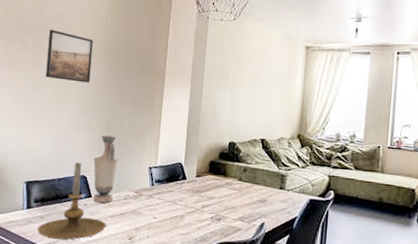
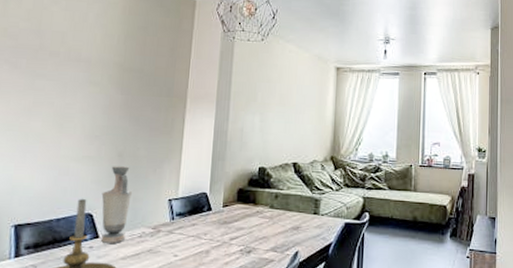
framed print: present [46,29,93,83] -> none [42,48,102,108]

